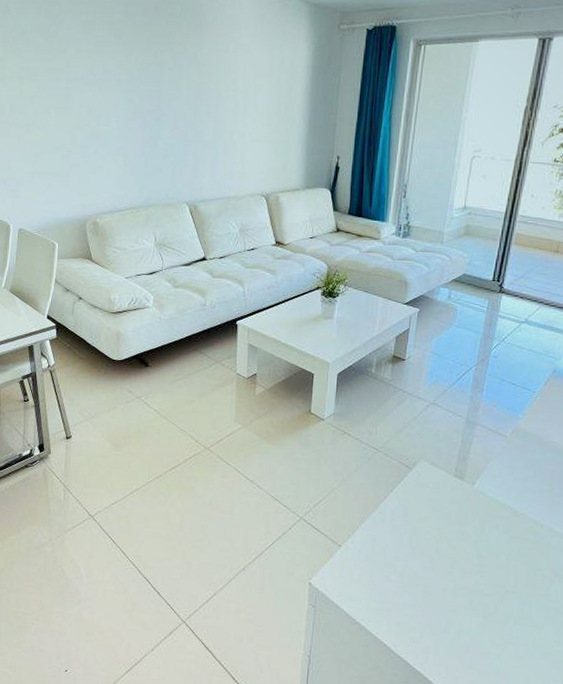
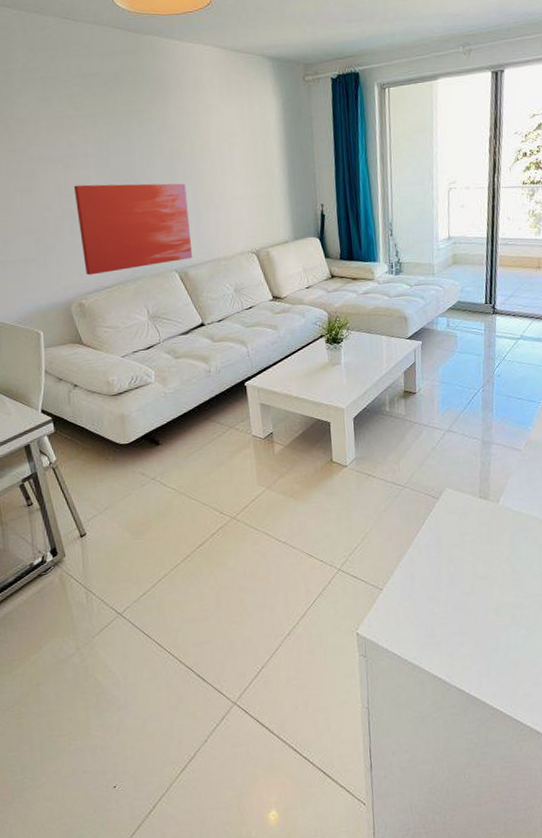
wall art: none [103,109,207,197] -> present [73,183,193,276]

